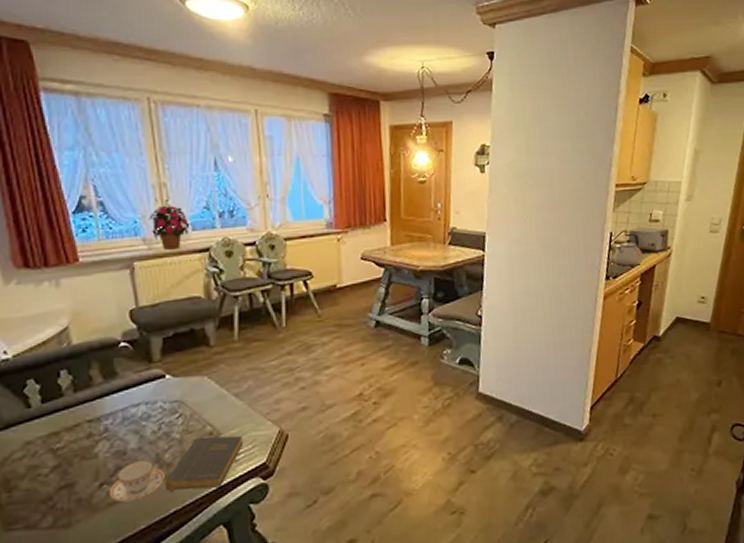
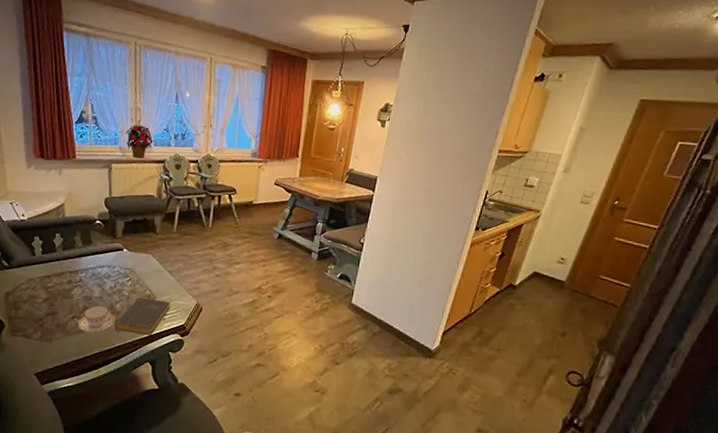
kettle: present [613,233,643,266] -> none [485,193,513,222]
toaster: present [627,226,669,253] -> none [502,189,541,214]

